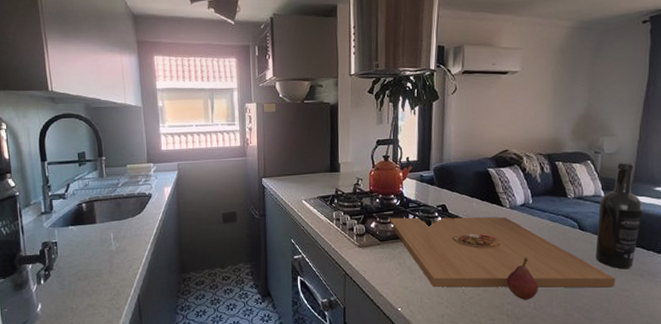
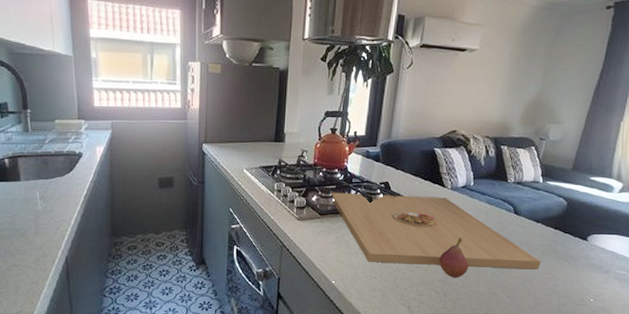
wine bottle: present [595,162,643,269] -> none [526,150,577,253]

